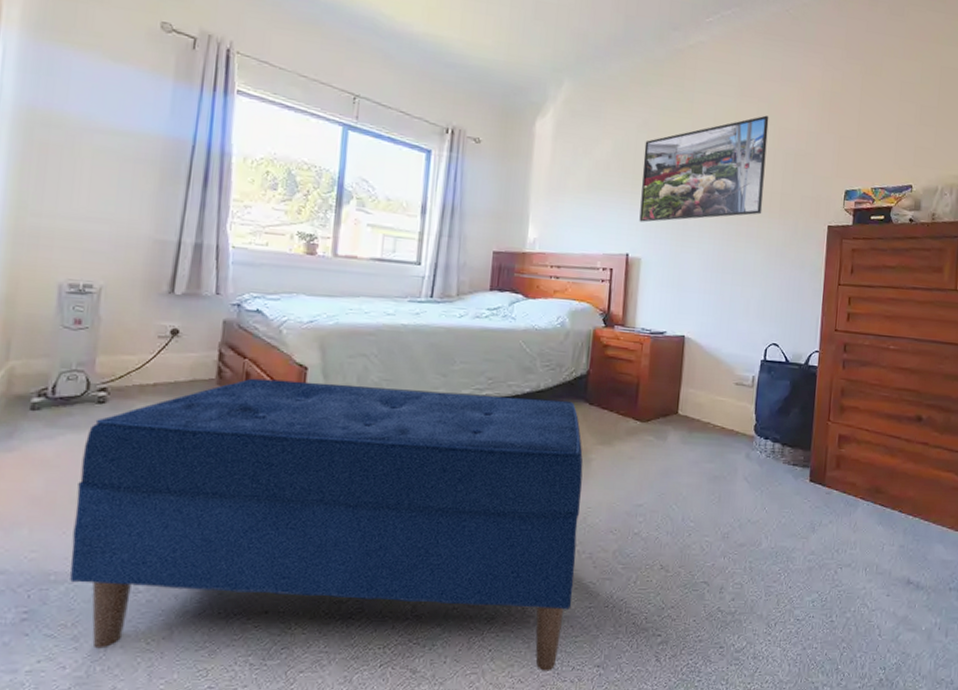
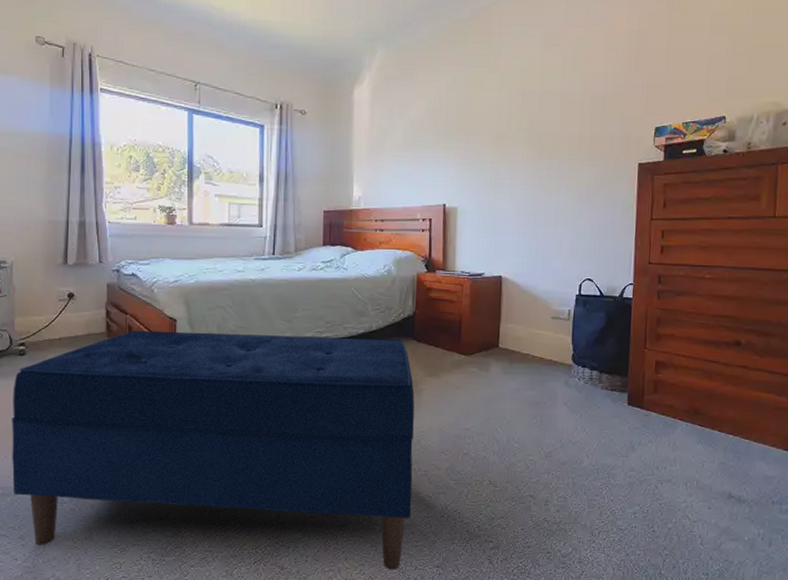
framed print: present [639,115,769,223] -> none [454,62,576,174]

